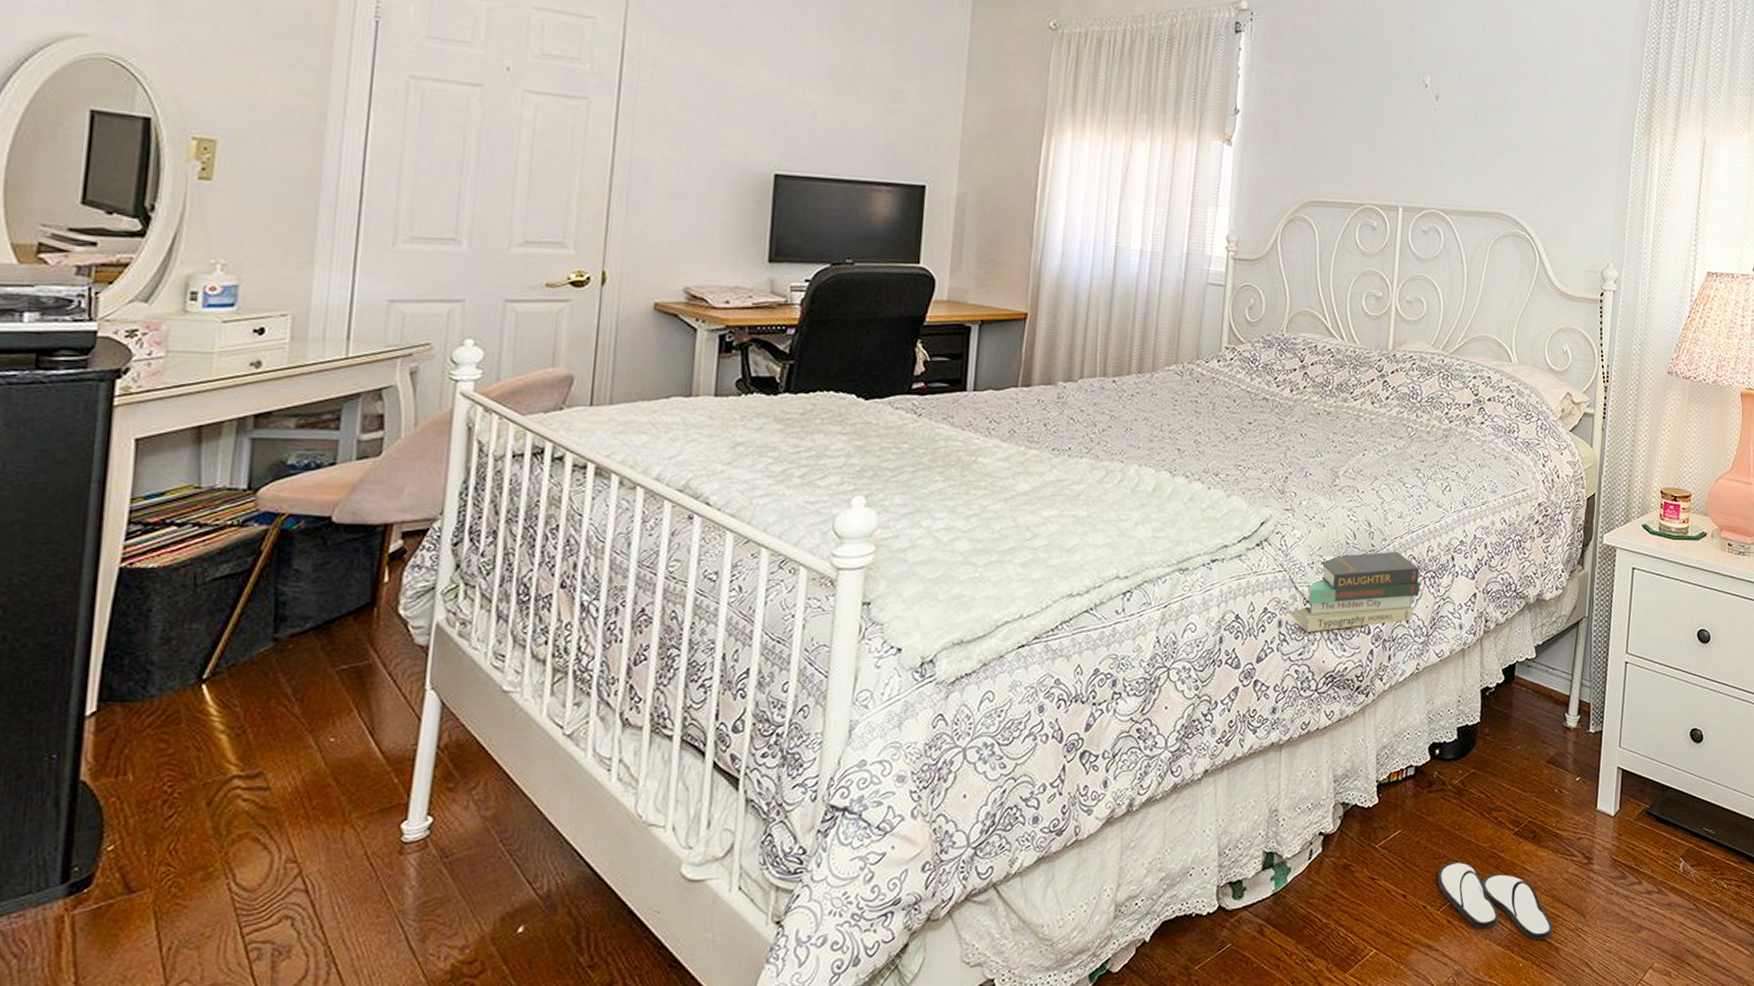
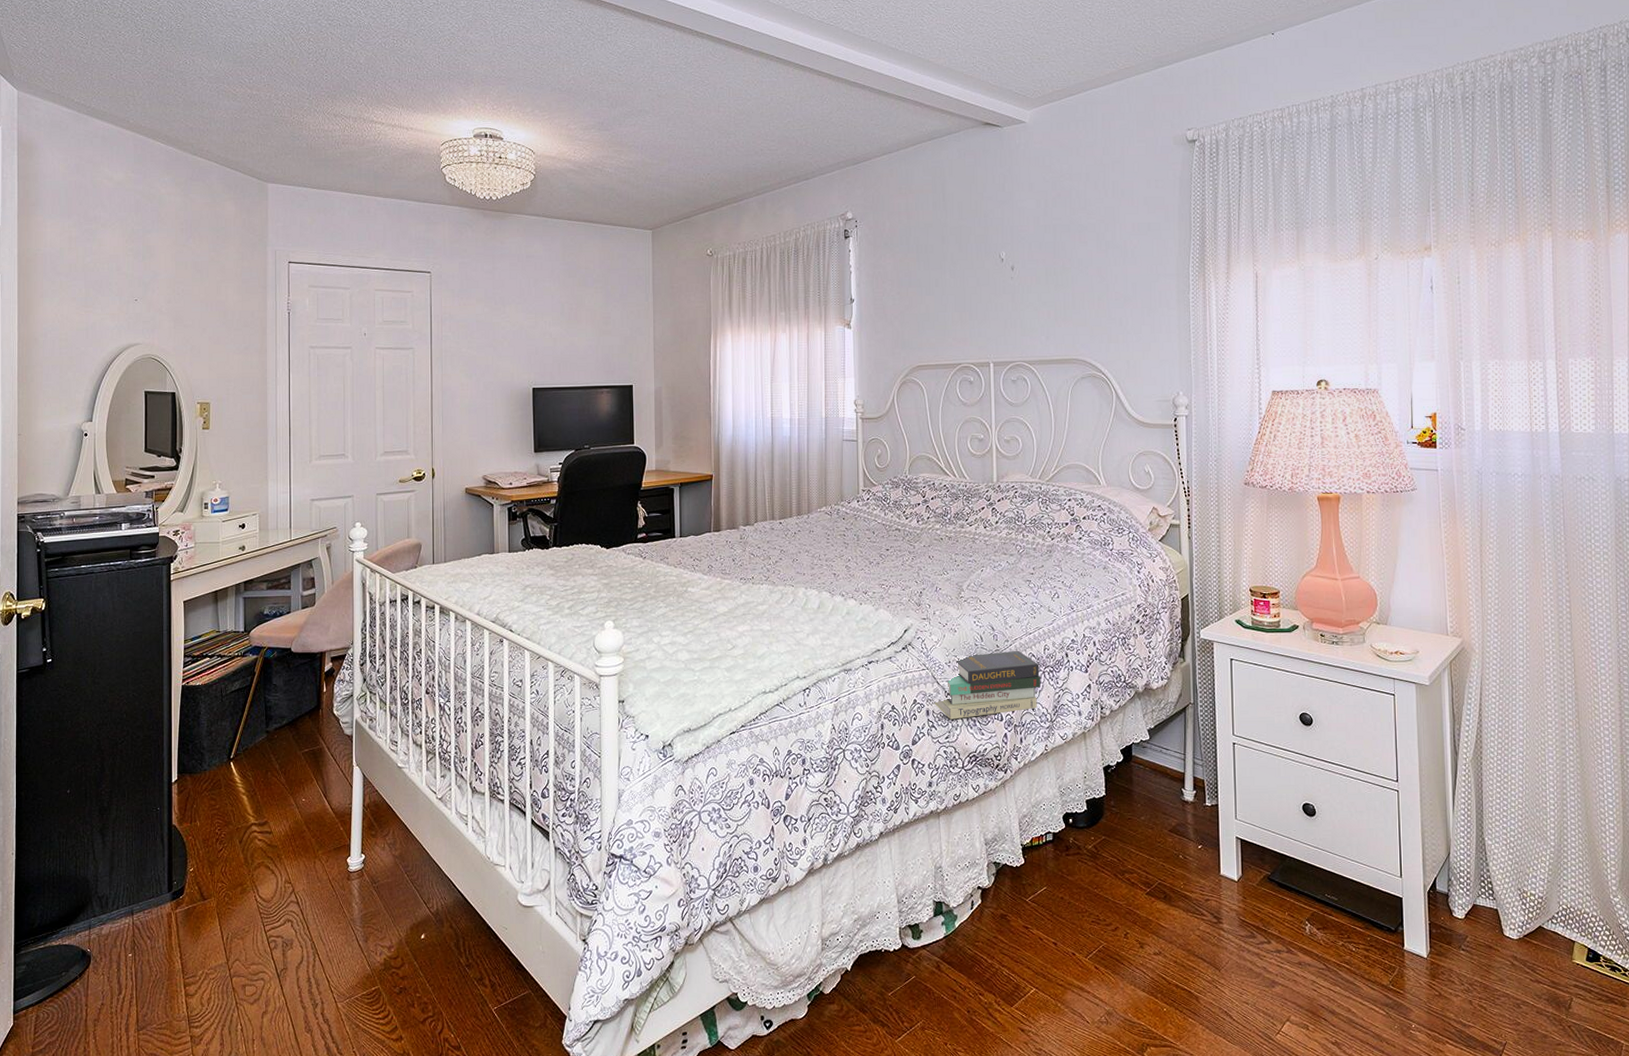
slippers: present [1438,861,1554,940] -> none [1083,916,1192,988]

